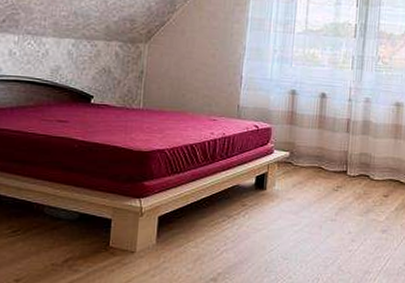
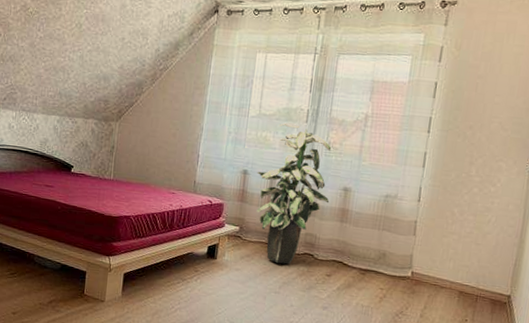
indoor plant: none [306,38,383,189] -> present [256,122,332,265]

